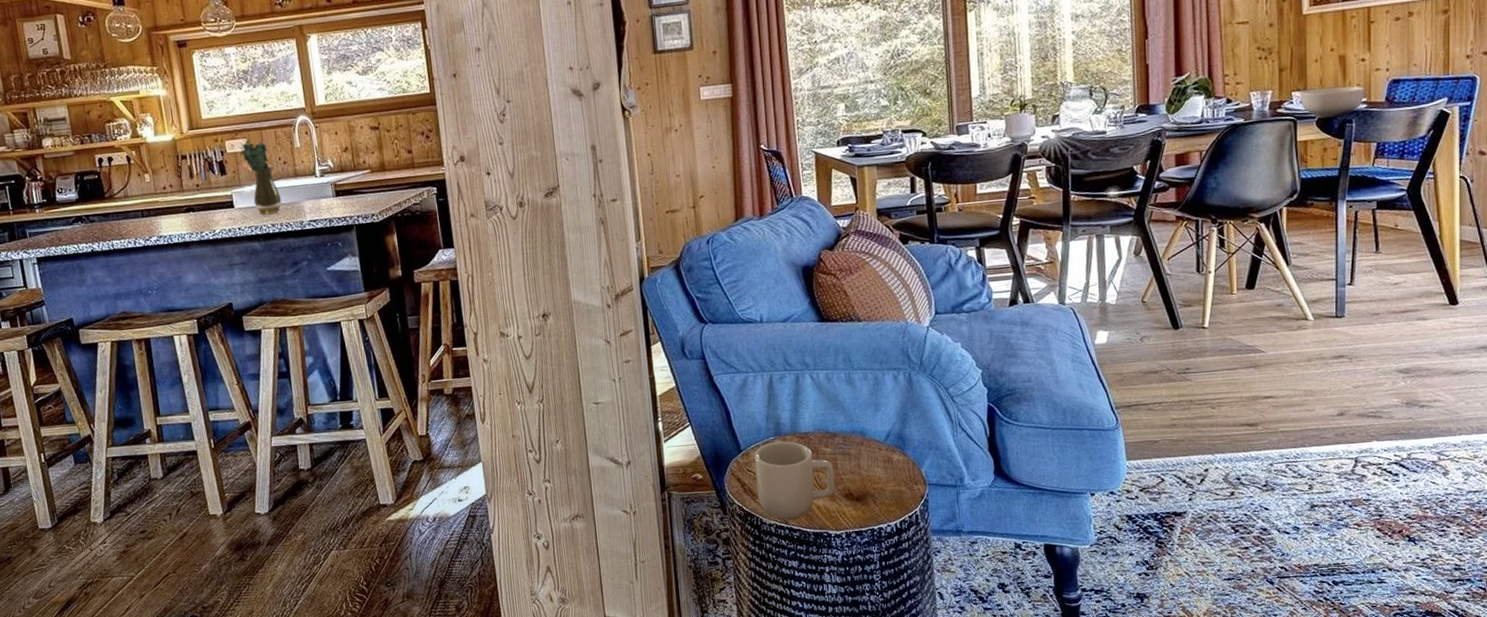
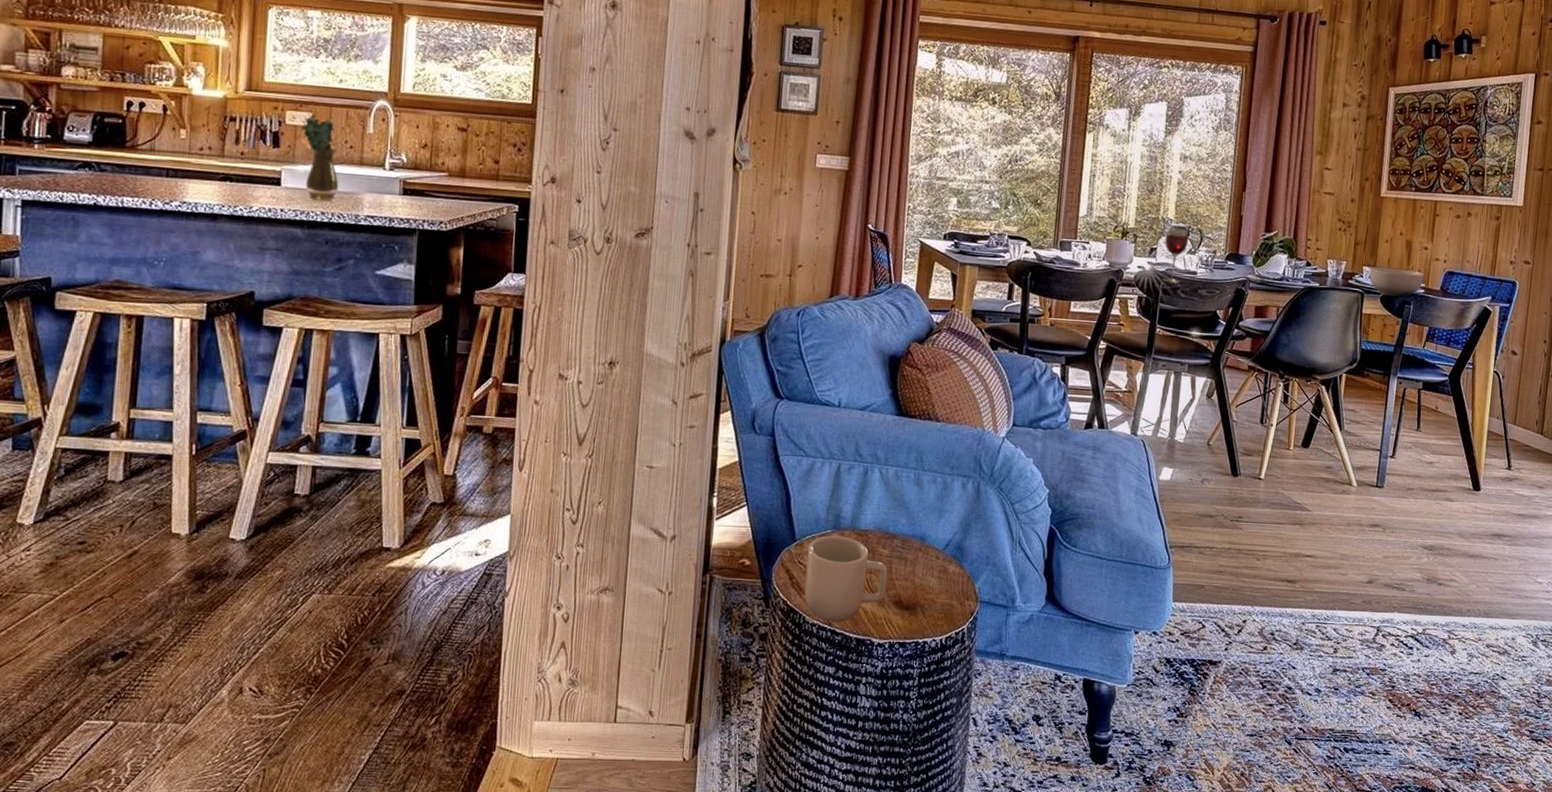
wineglass: none [1067,87,1093,148] -> present [1163,225,1189,284]

